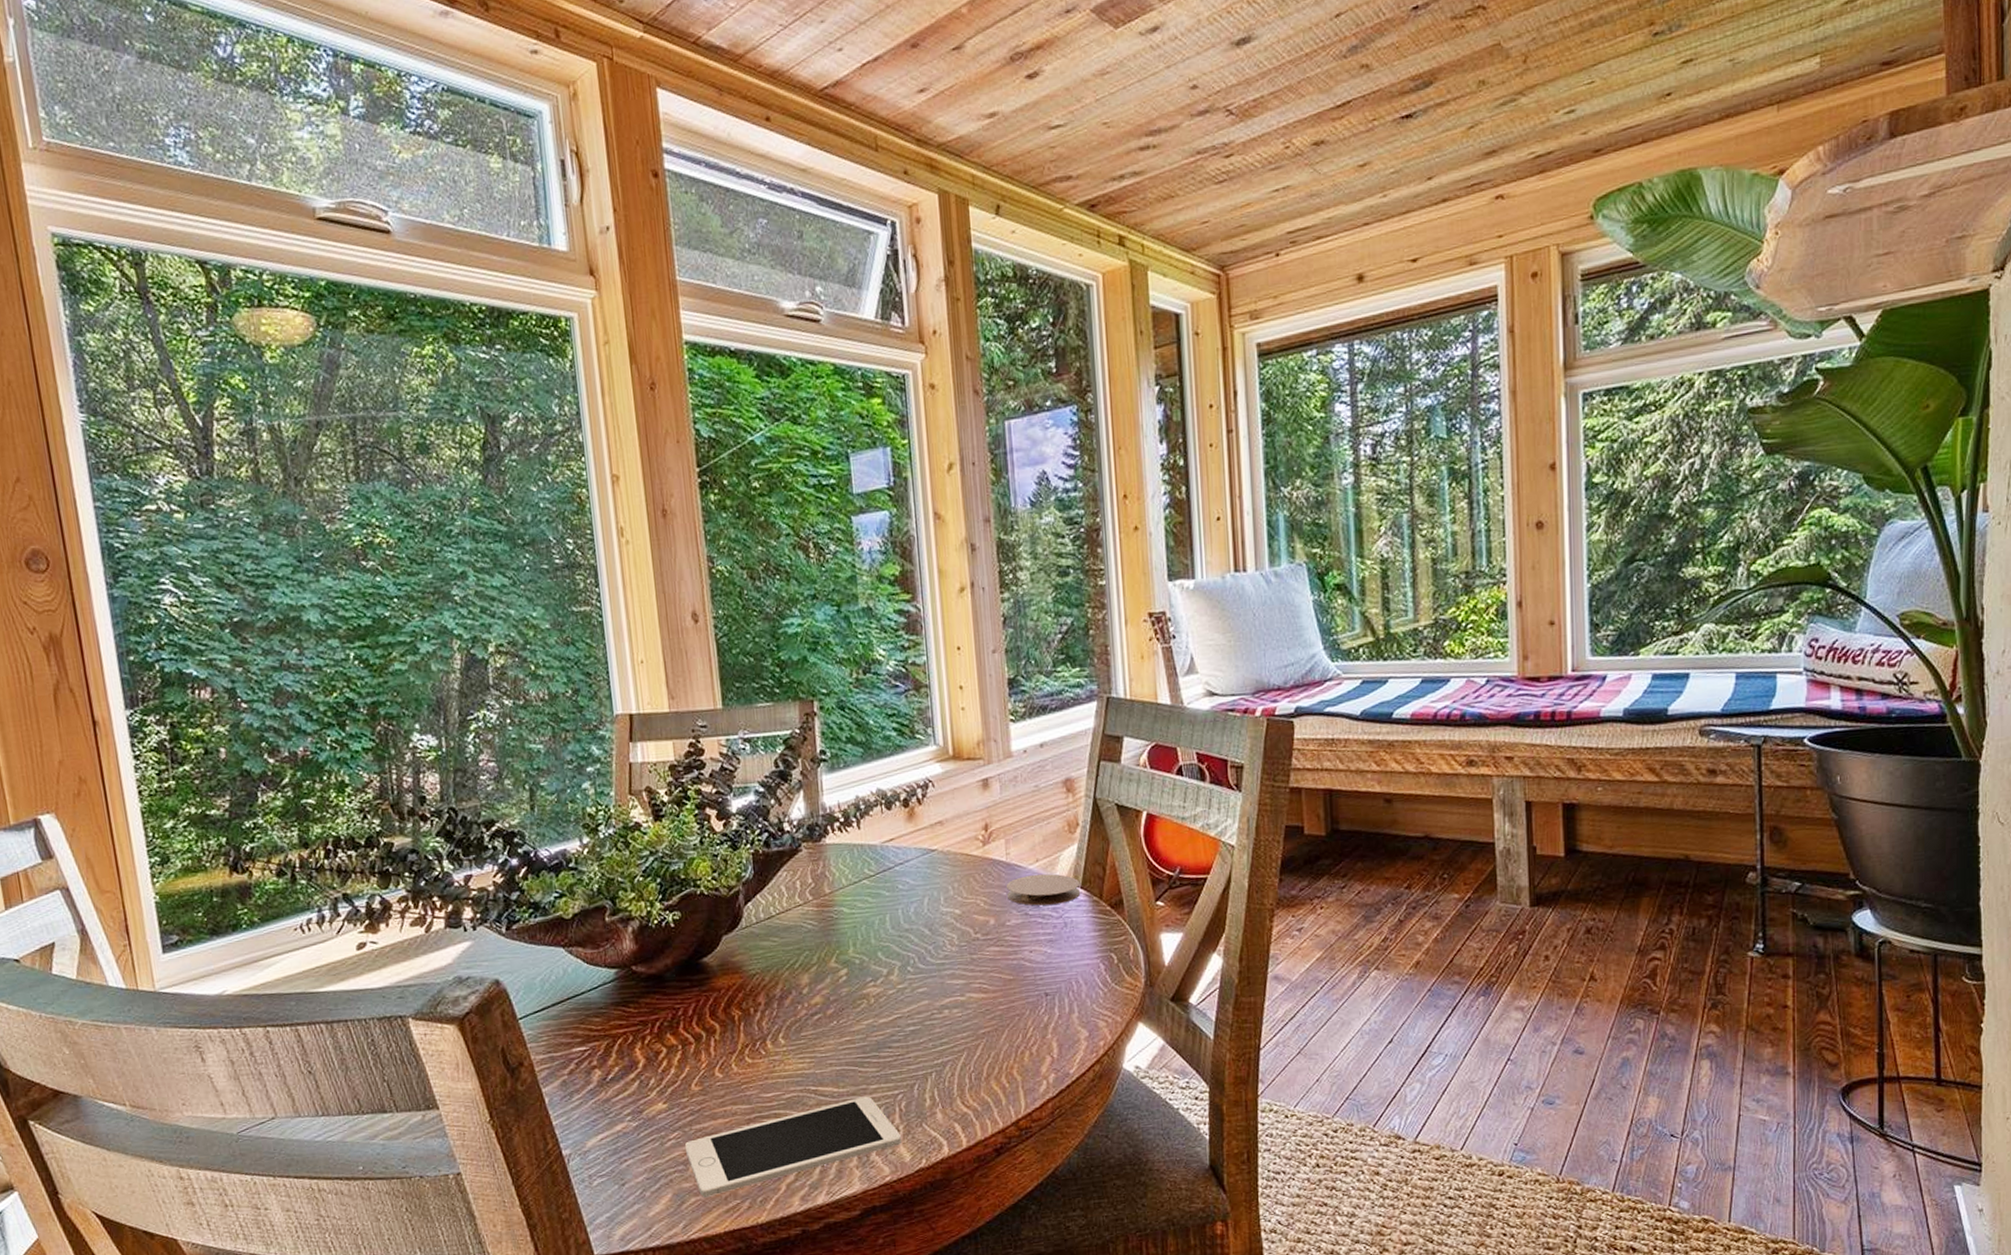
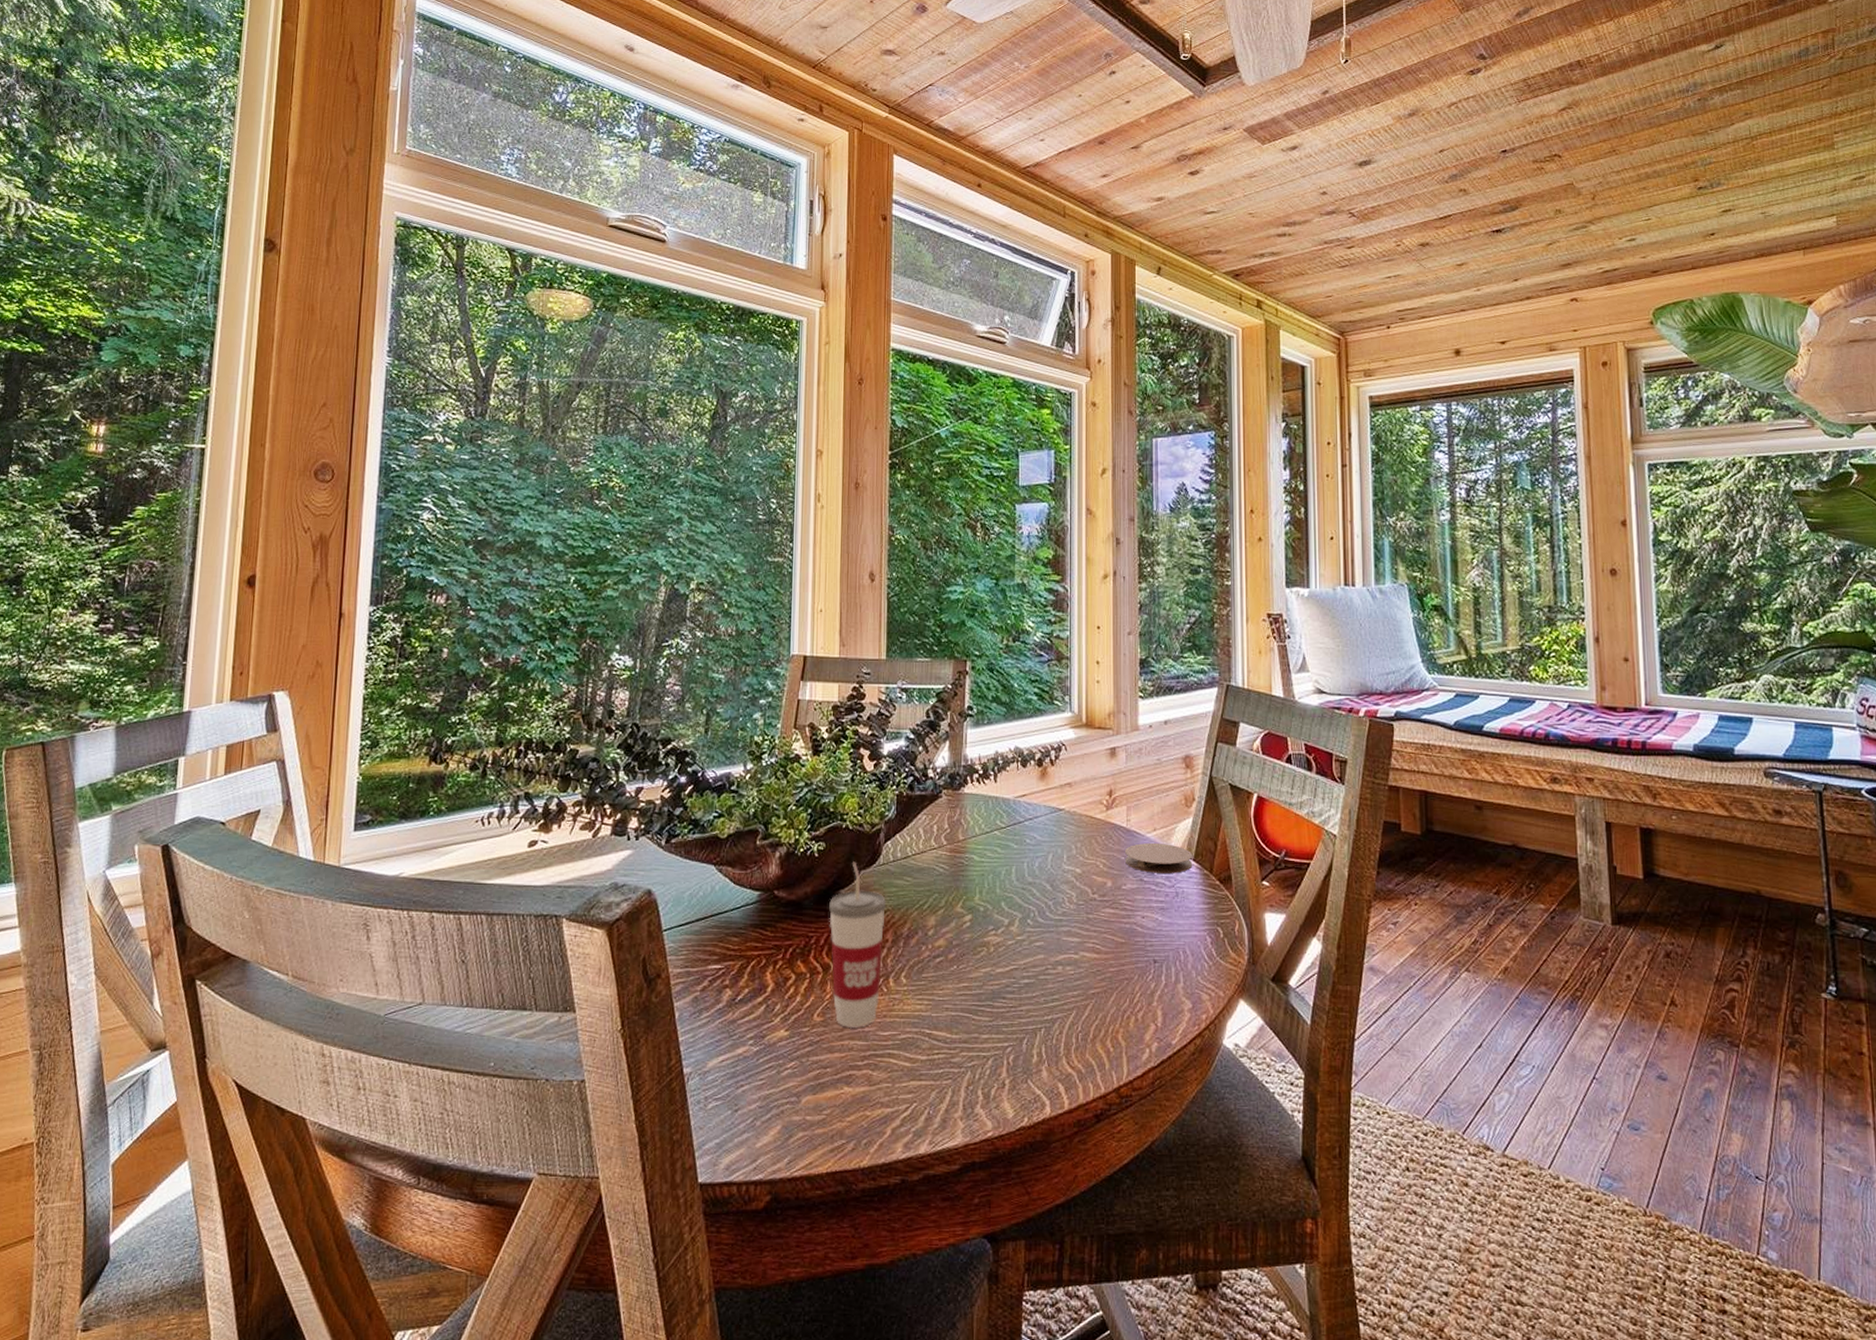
cell phone: present [685,1096,901,1198] -> none [800,1045,1006,1134]
cup: none [693,927,759,1094] -> present [829,861,887,1029]

